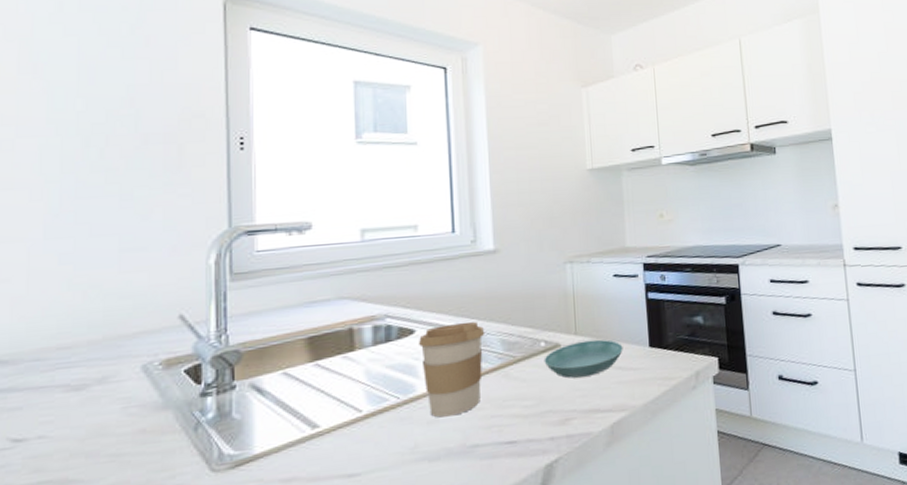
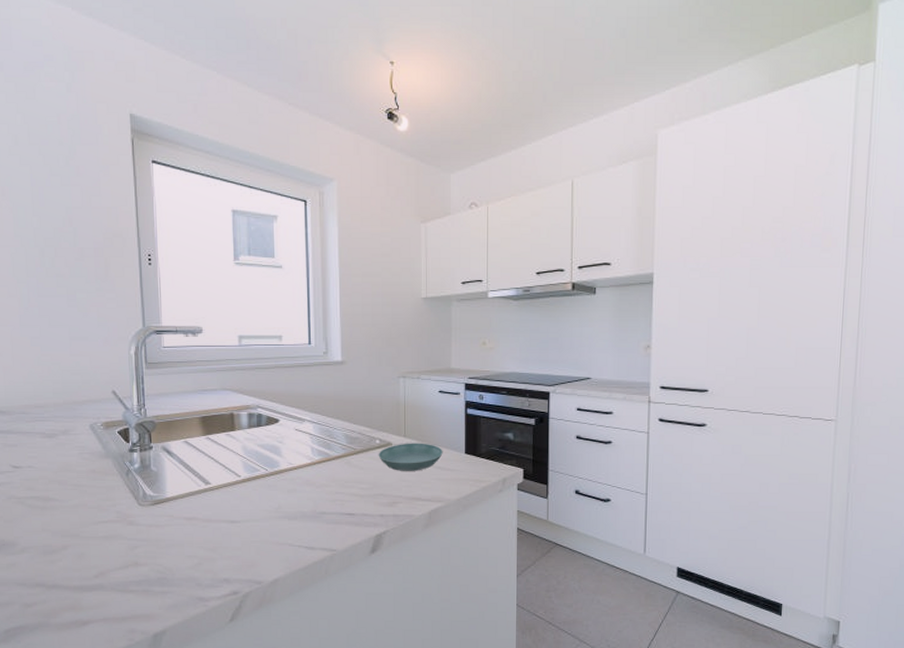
coffee cup: present [419,321,485,418] -> none [282,417,333,488]

